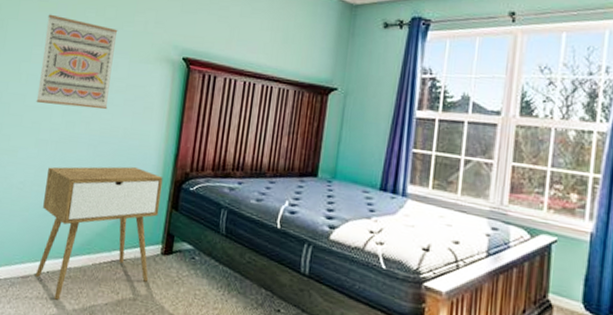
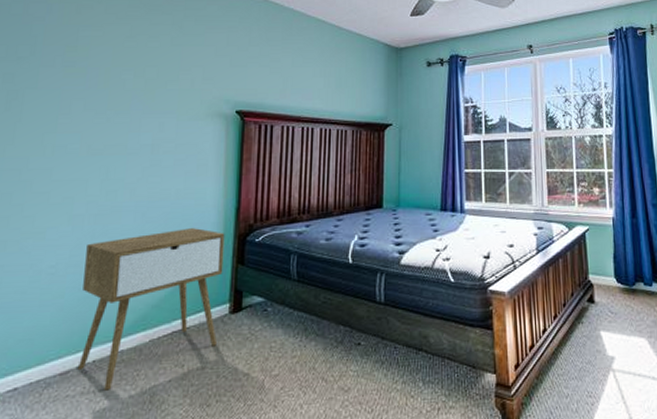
wall art: present [36,14,118,109] -> none [66,80,161,175]

